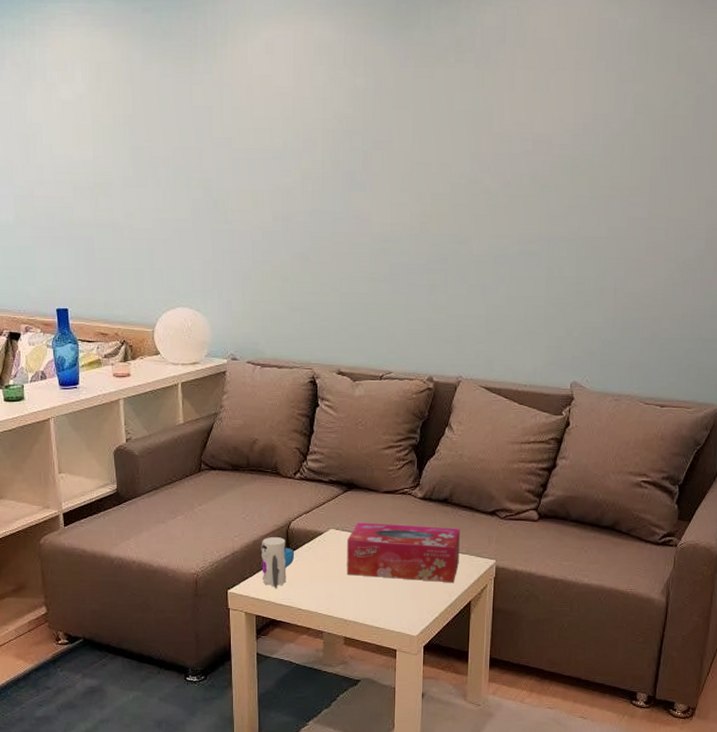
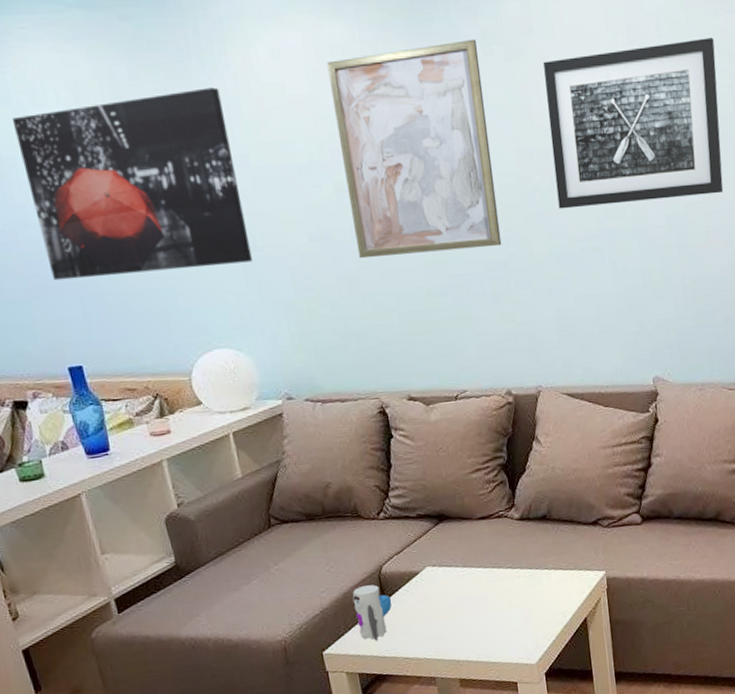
wall art: none [44,75,221,234] -> present [12,87,252,281]
wall art: none [312,46,451,241] -> present [326,39,502,259]
tissue box: present [347,522,460,582] -> none [446,545,569,612]
wall art: none [504,58,683,212] -> present [543,38,724,209]

